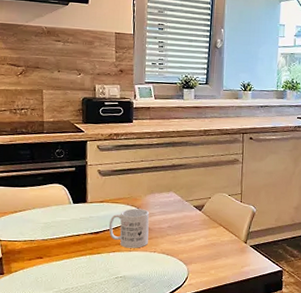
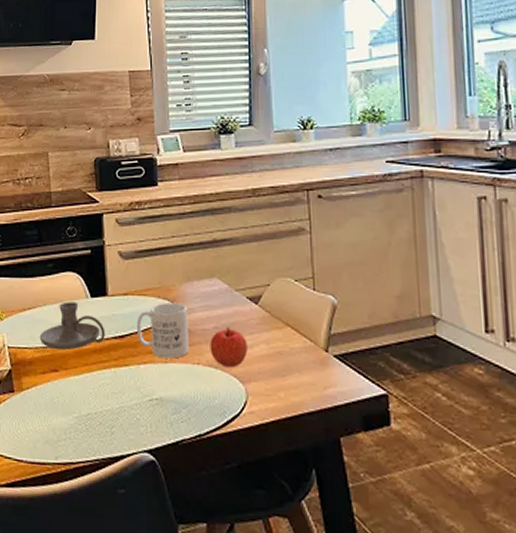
candle holder: none [28,206,84,243] -> present [39,301,105,351]
apple: none [164,226,192,255] -> present [210,327,248,368]

